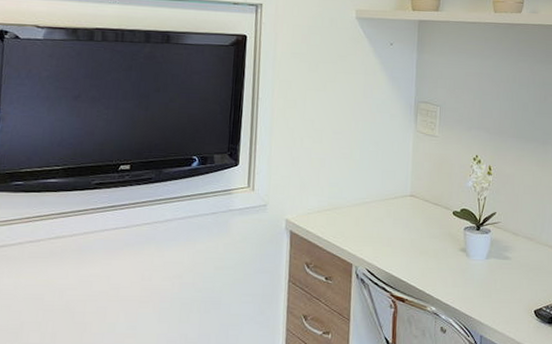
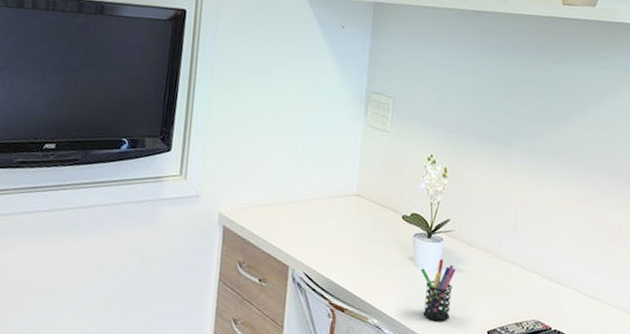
pen holder: none [471,249,504,304] -> present [420,259,456,321]

